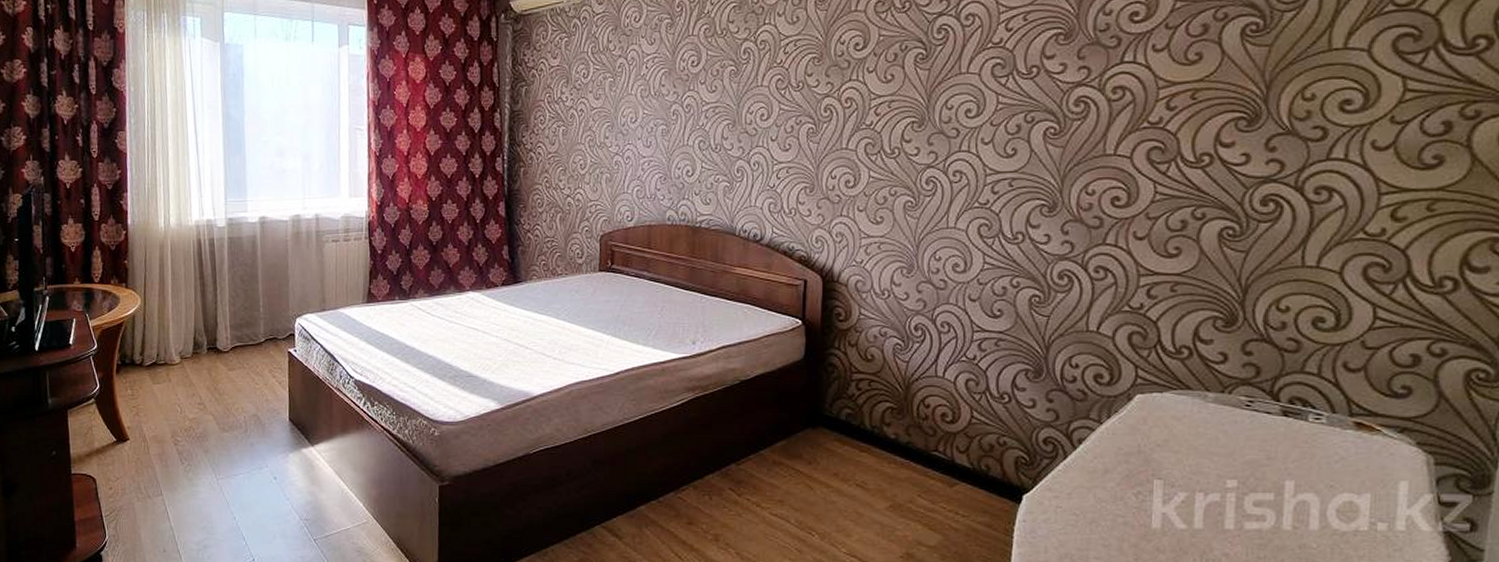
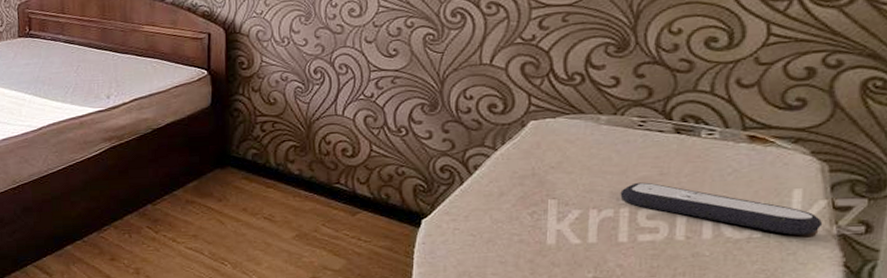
remote control: none [1227,466,1429,530] -> present [620,182,823,235]

